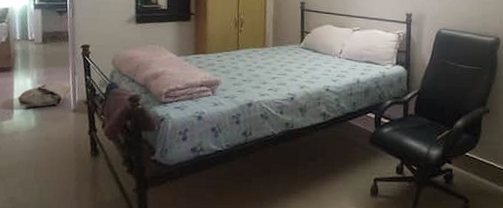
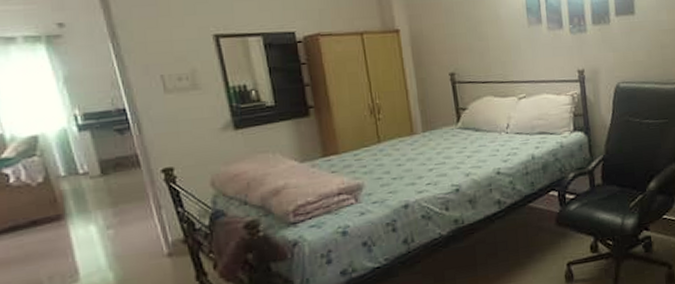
bag: present [17,81,71,108] -> none [81,222,159,263]

